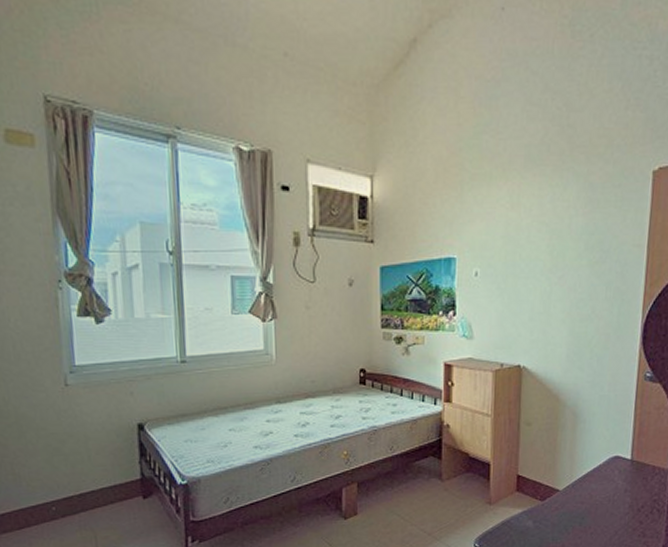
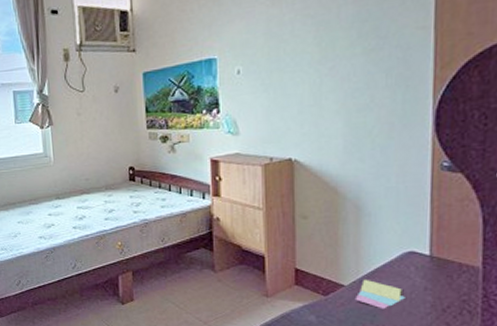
sticky notes: none [567,483,609,512] -> present [354,279,405,309]

